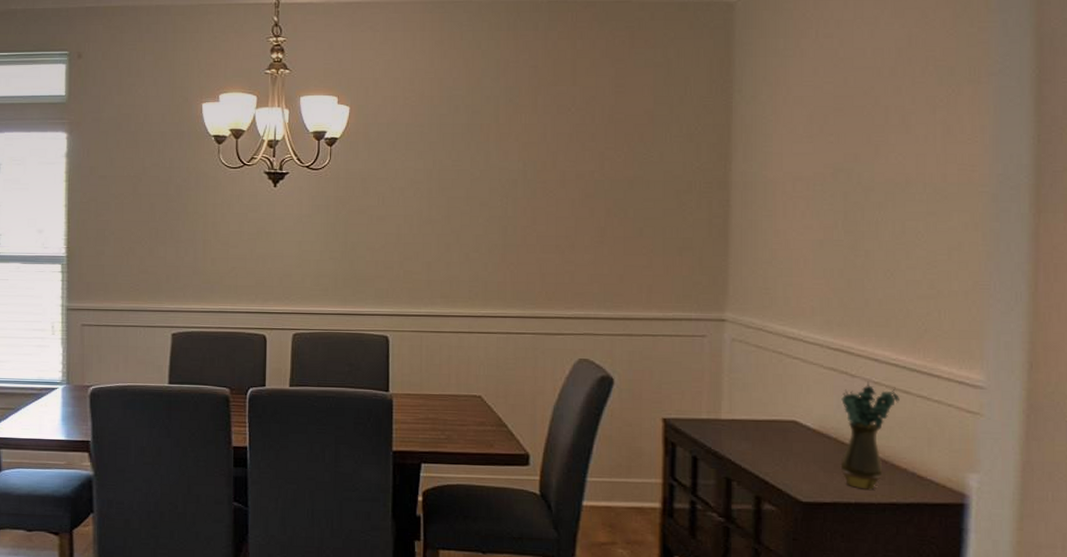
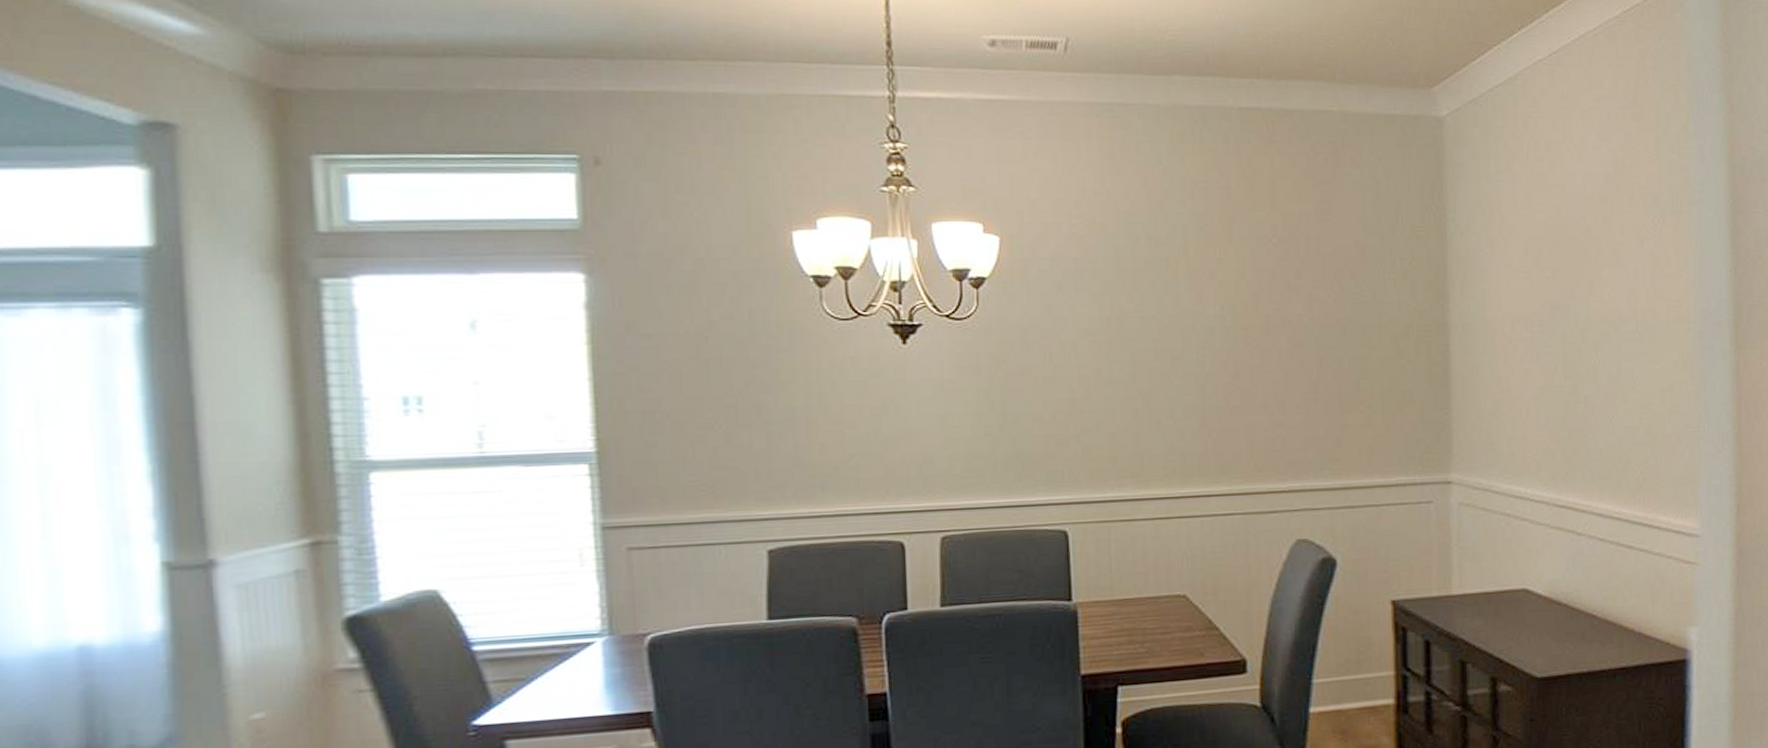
vase: present [840,381,900,490] -> none [1569,539,1624,656]

